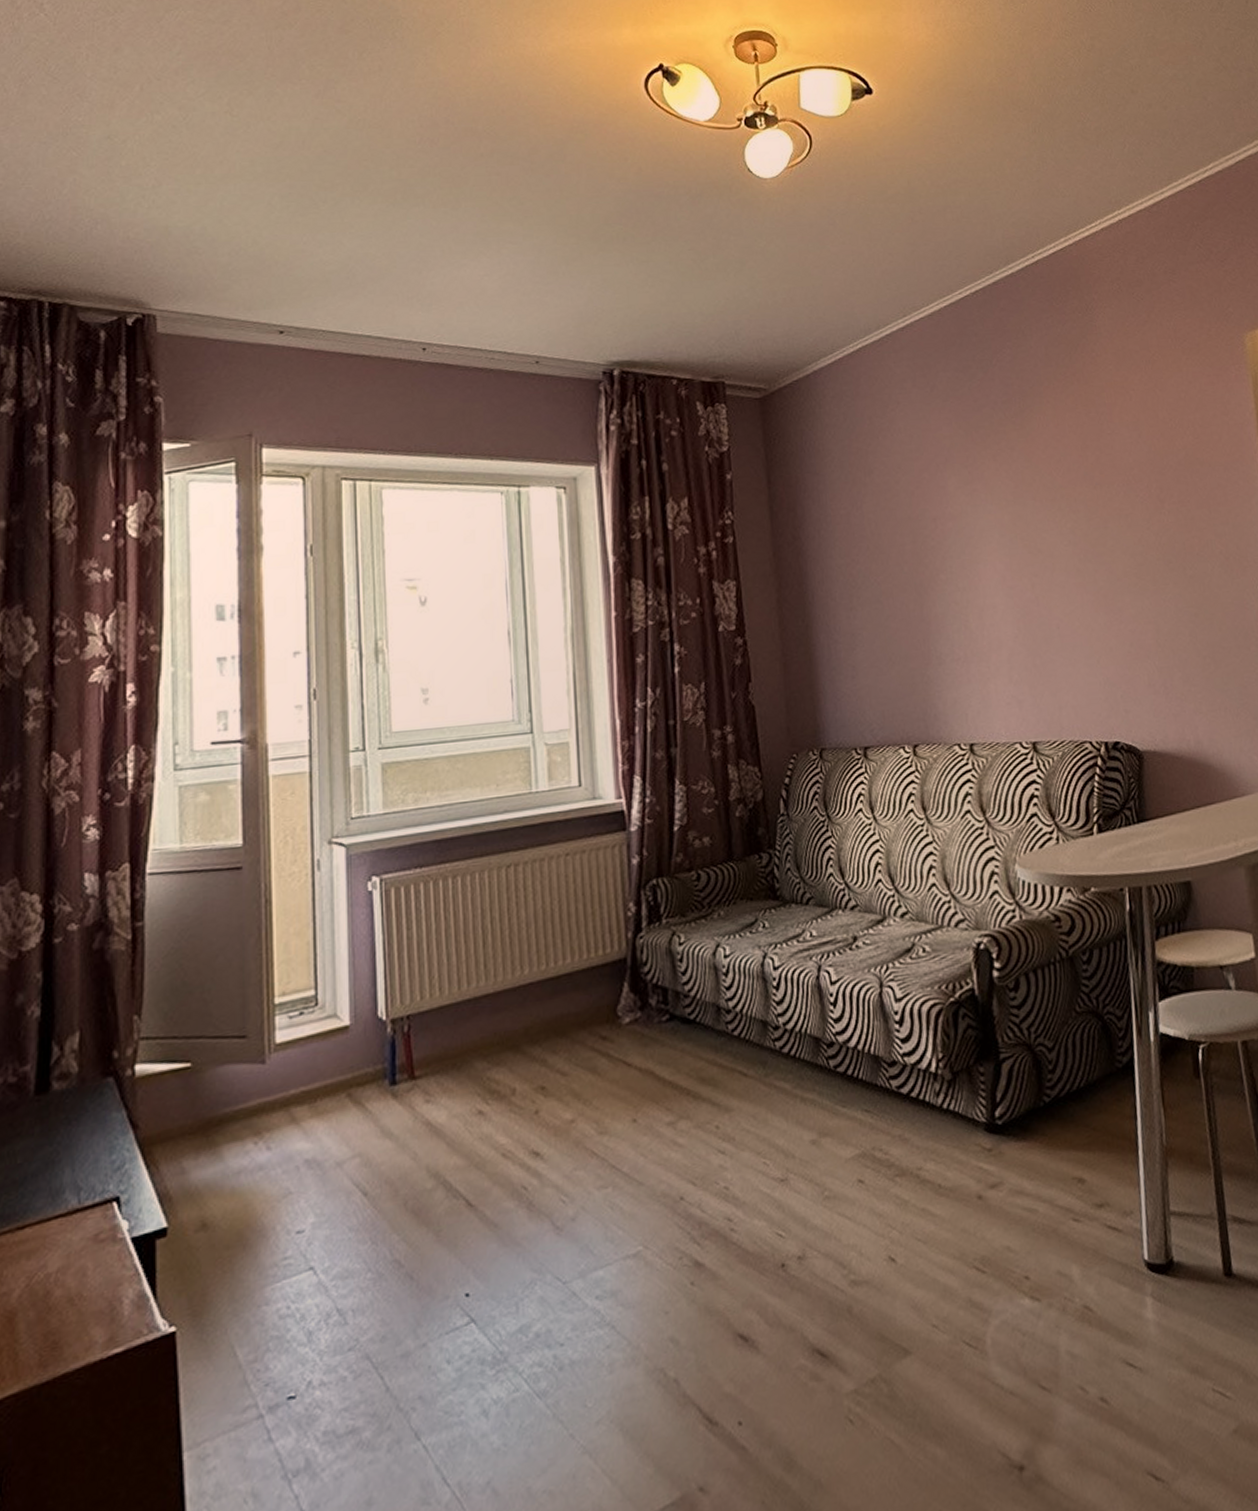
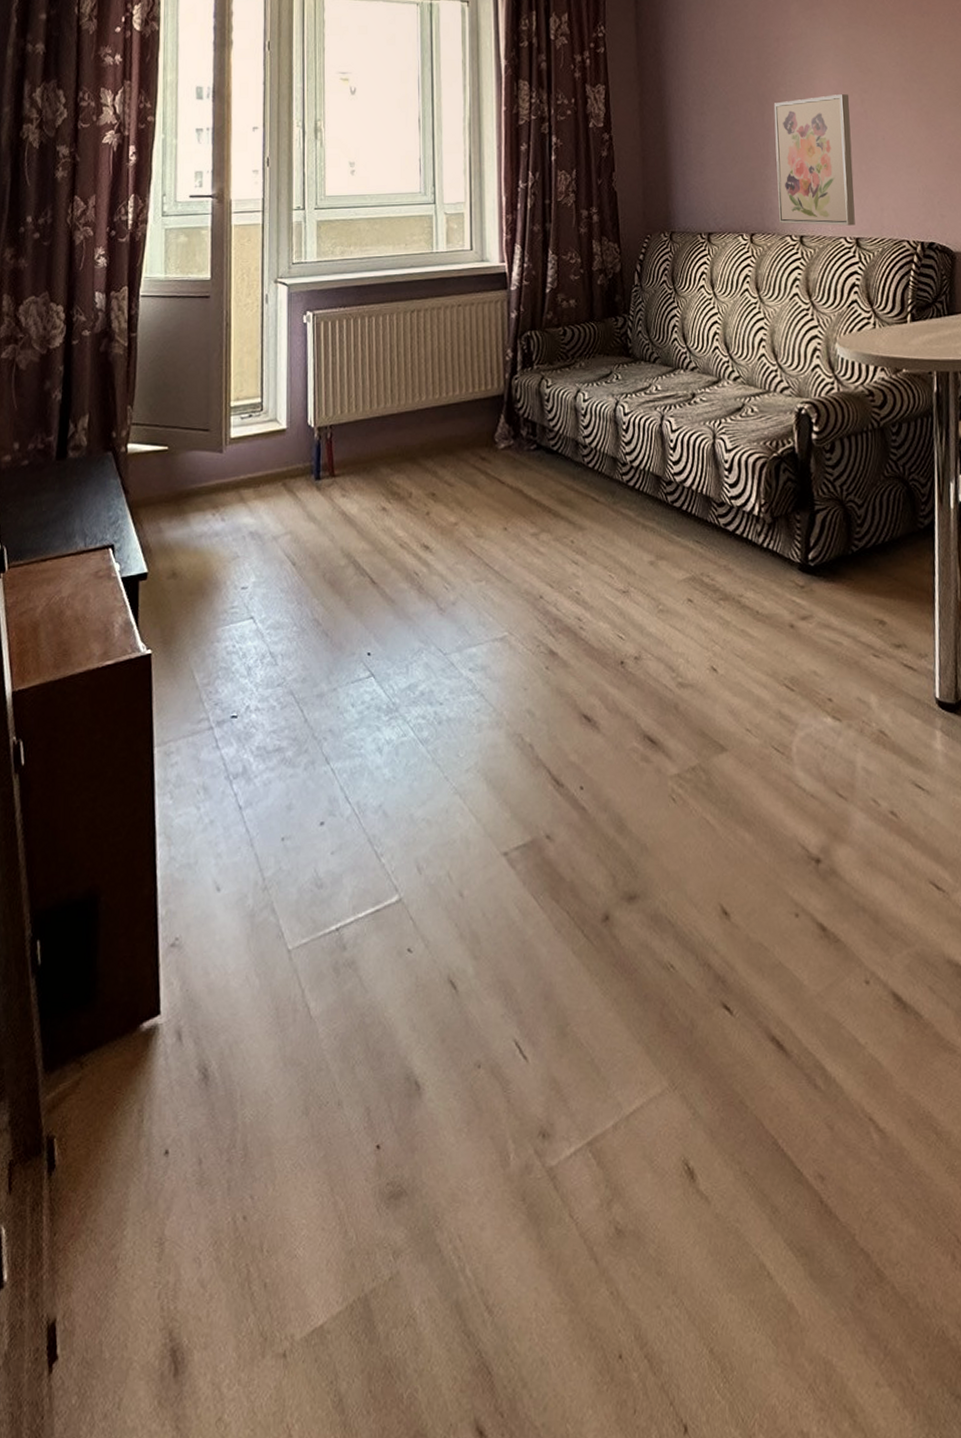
wall art: none [934,579,1031,732] -> present [774,94,855,226]

